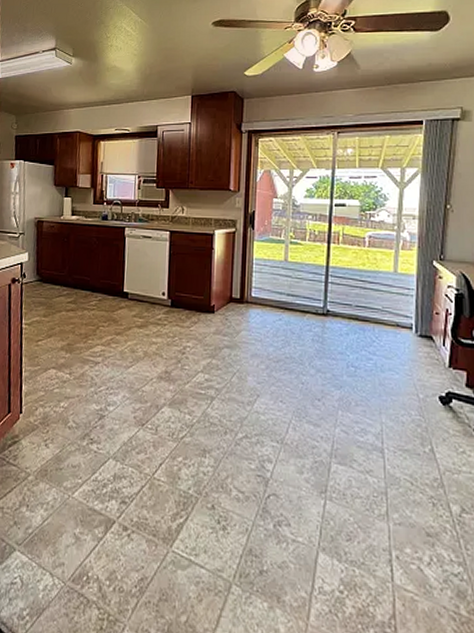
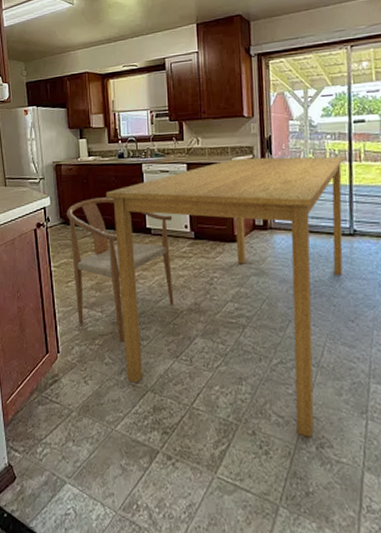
chair: none [44,257,151,406] -> present [67,197,174,342]
dining table: none [85,230,323,515] -> present [105,156,344,438]

